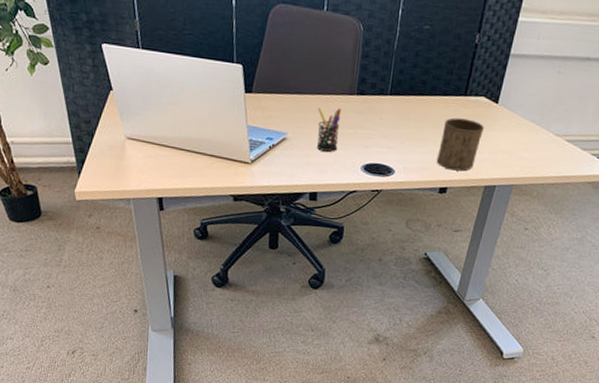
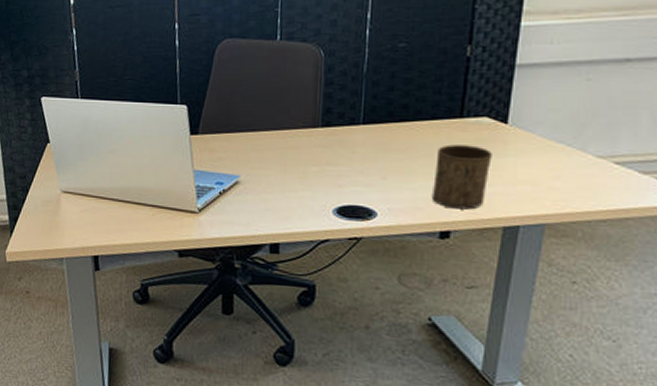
pen holder: present [317,107,342,152] -> none [274,143,304,195]

